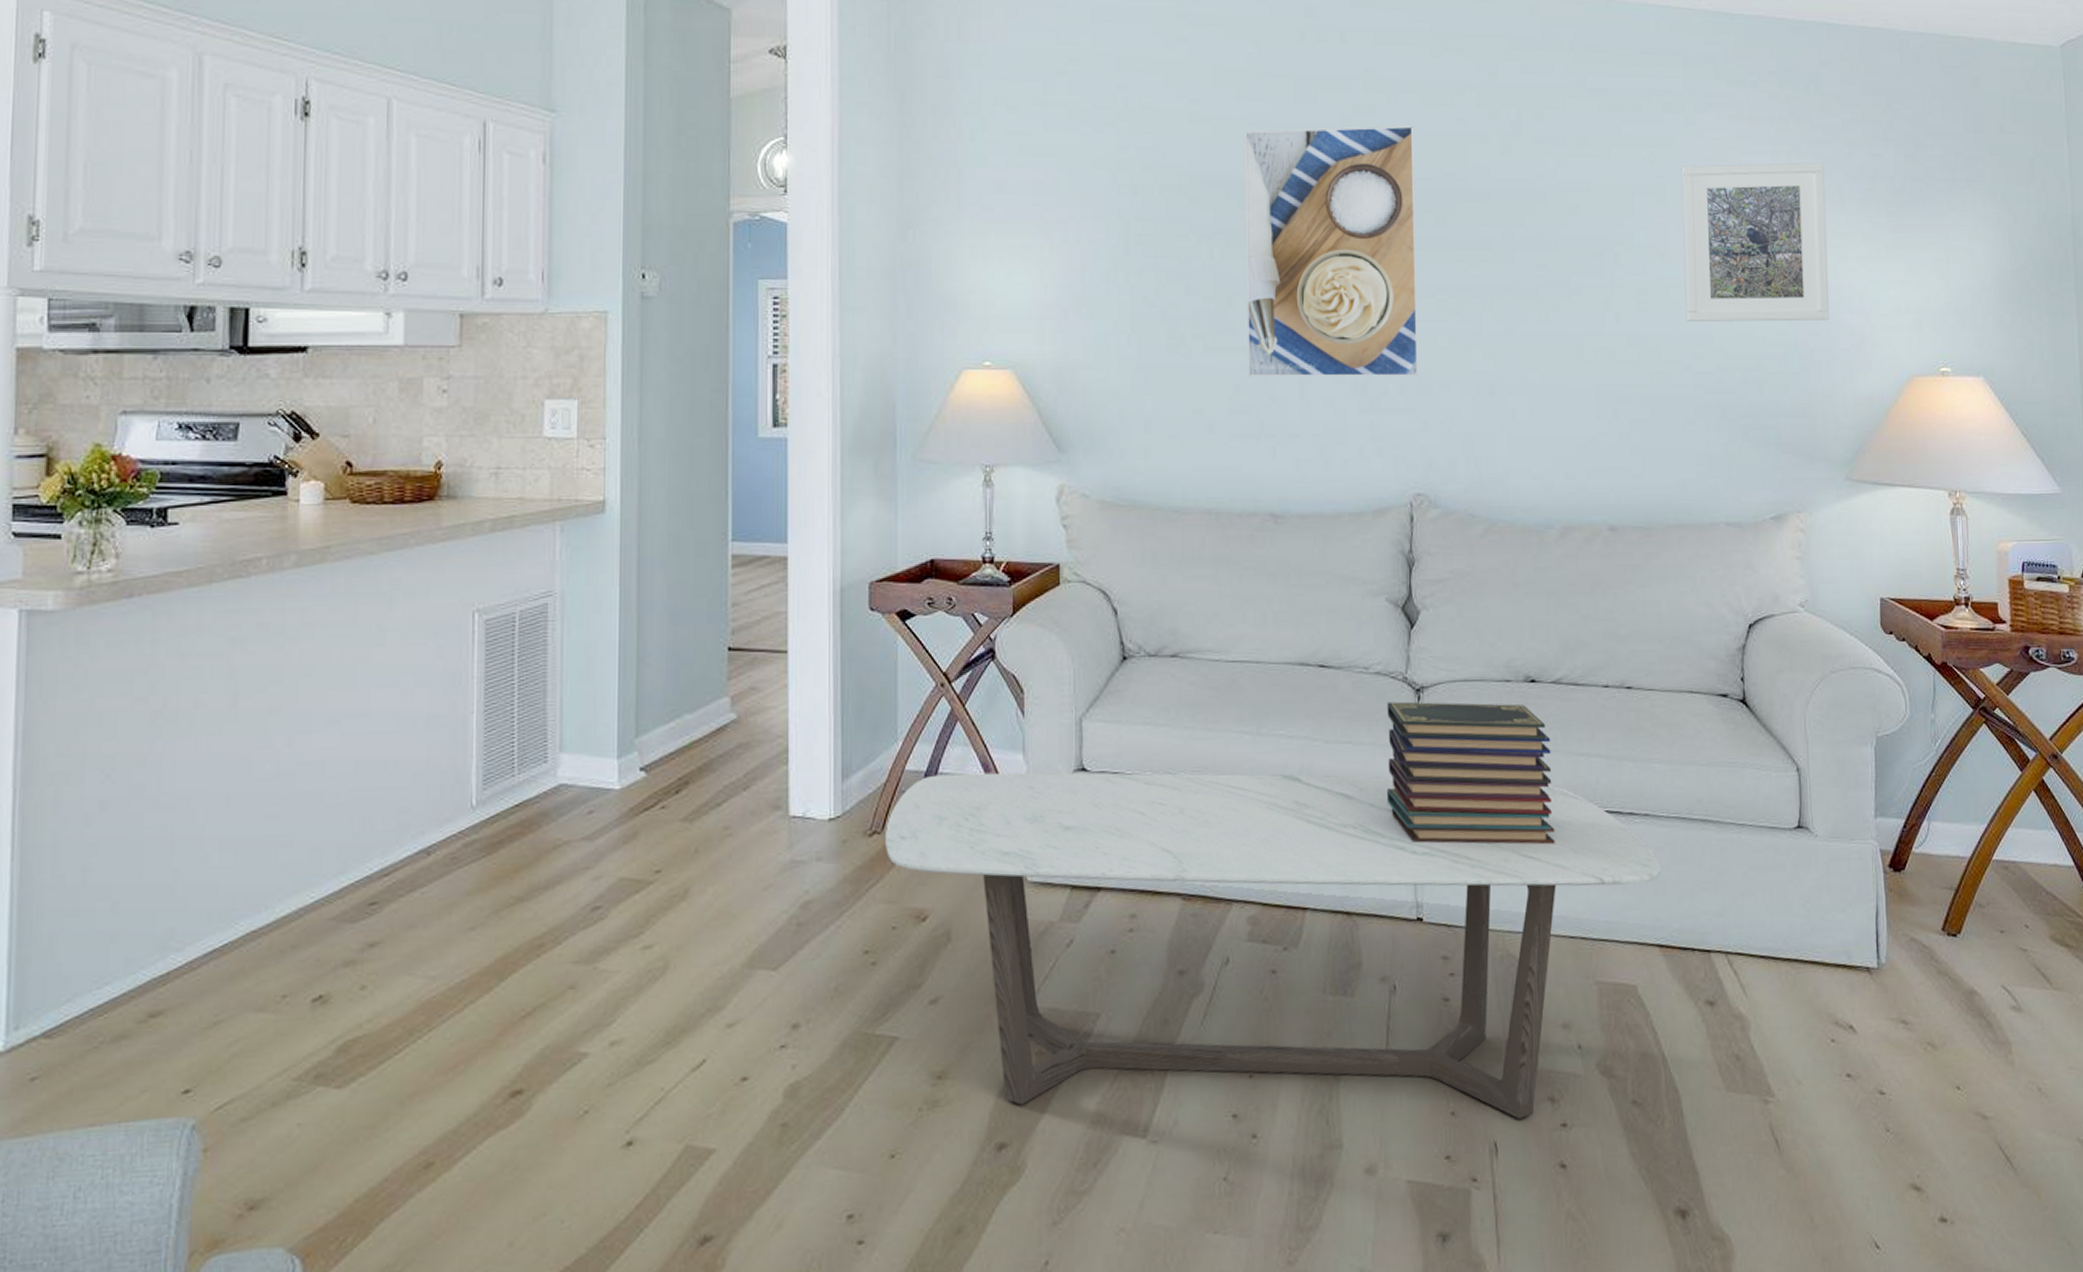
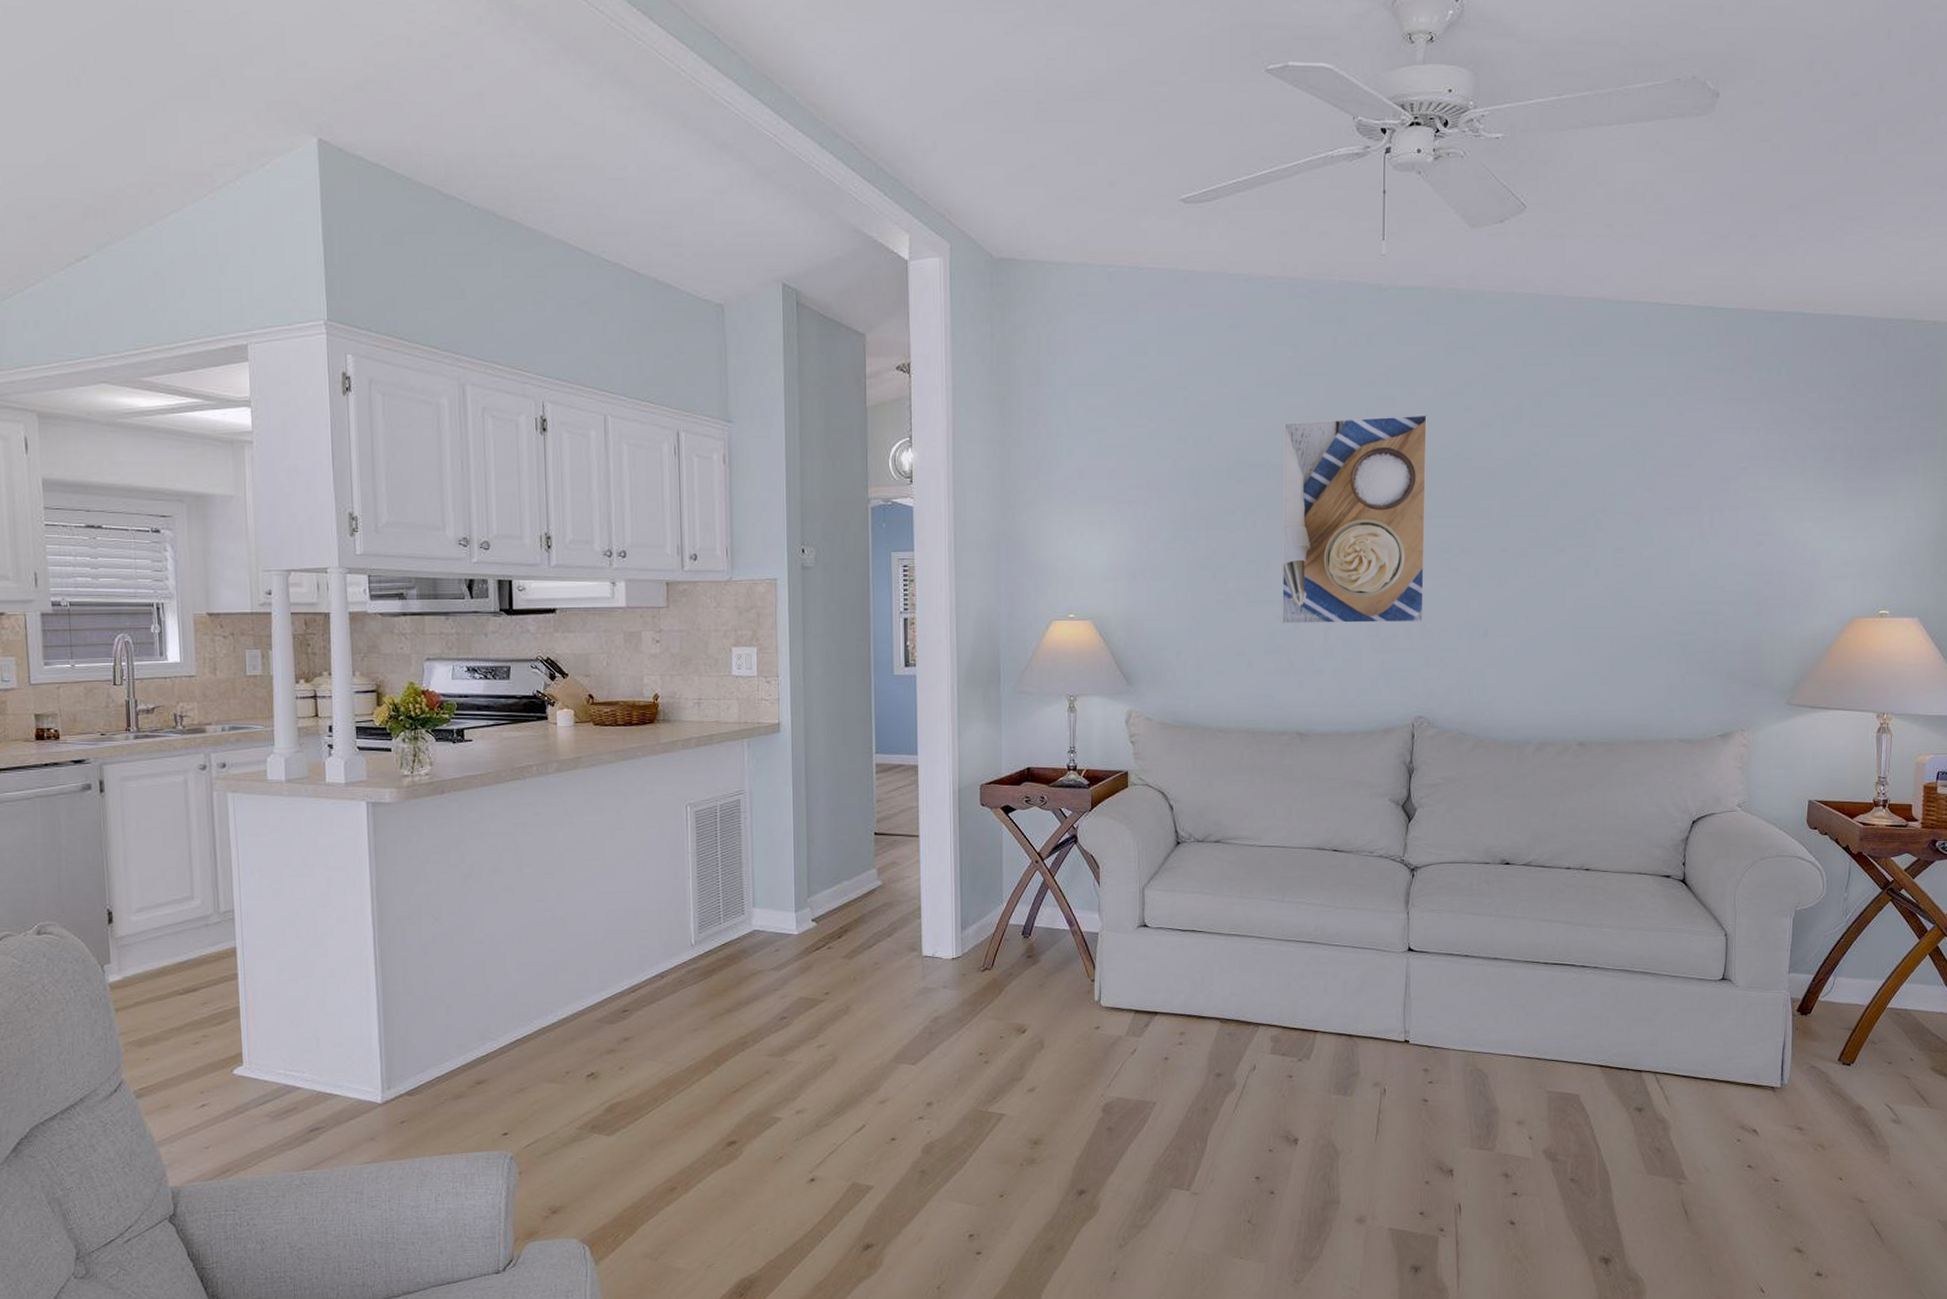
coffee table: present [886,772,1662,1119] -> none [994,927,1605,1188]
book stack: present [1386,701,1555,845] -> none [1383,878,1520,988]
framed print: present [1681,162,1830,322] -> none [1656,436,1789,574]

